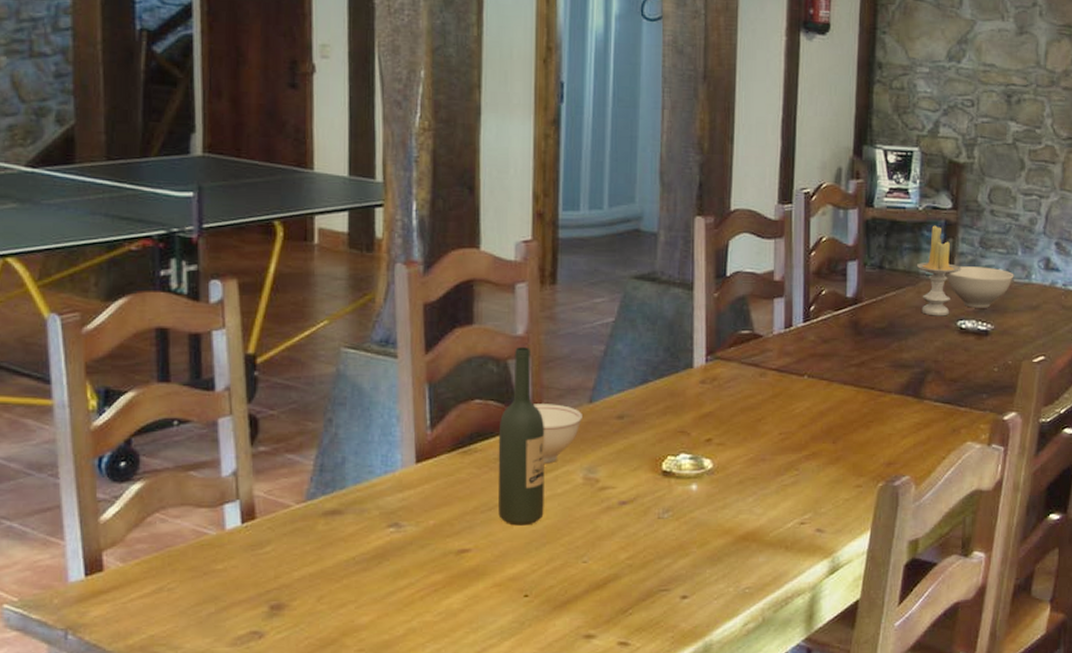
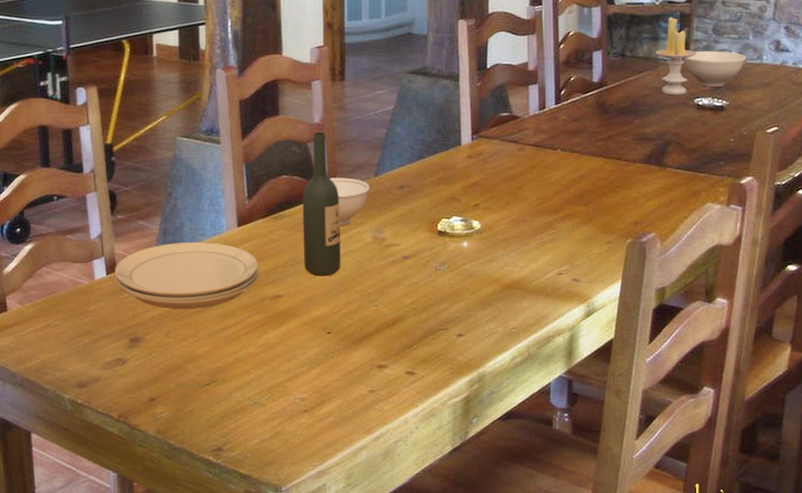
plate: none [253,482,443,567] -> present [115,242,260,309]

